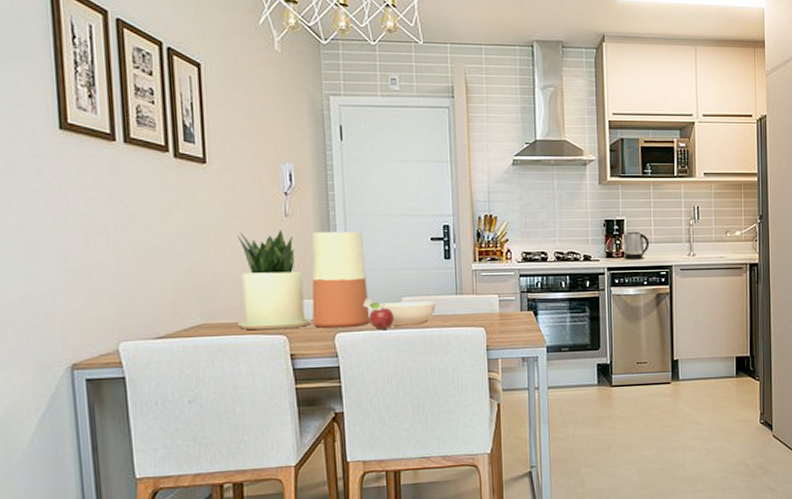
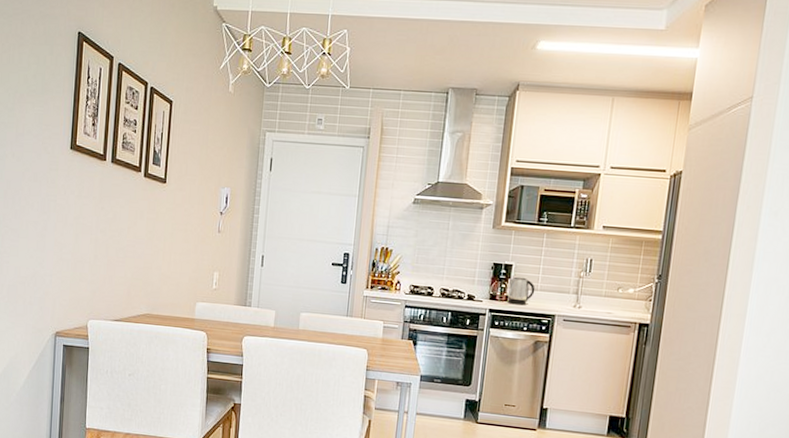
planter: present [237,230,311,331] -> none [171,242,227,327]
vase: present [311,232,370,328] -> none [227,248,276,333]
fruit: present [363,298,395,330] -> none [269,309,293,339]
bowl: present [380,301,437,327] -> none [282,315,329,339]

